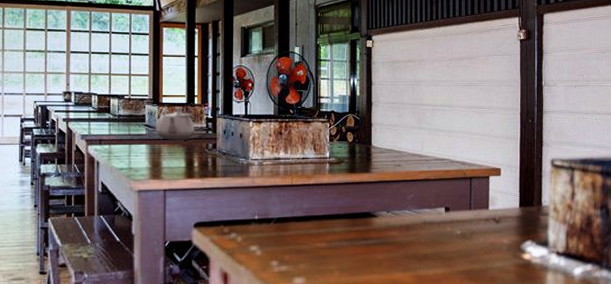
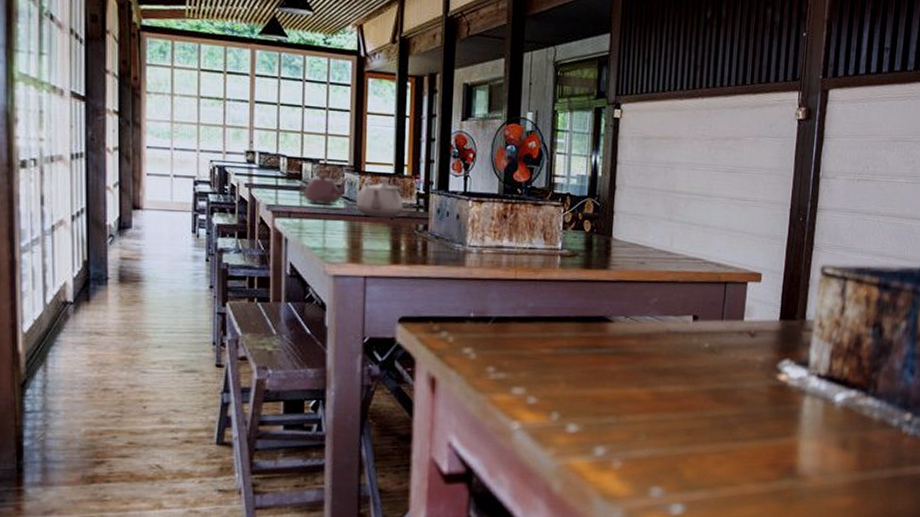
teapot: none [107,107,150,132] -> present [298,174,350,205]

